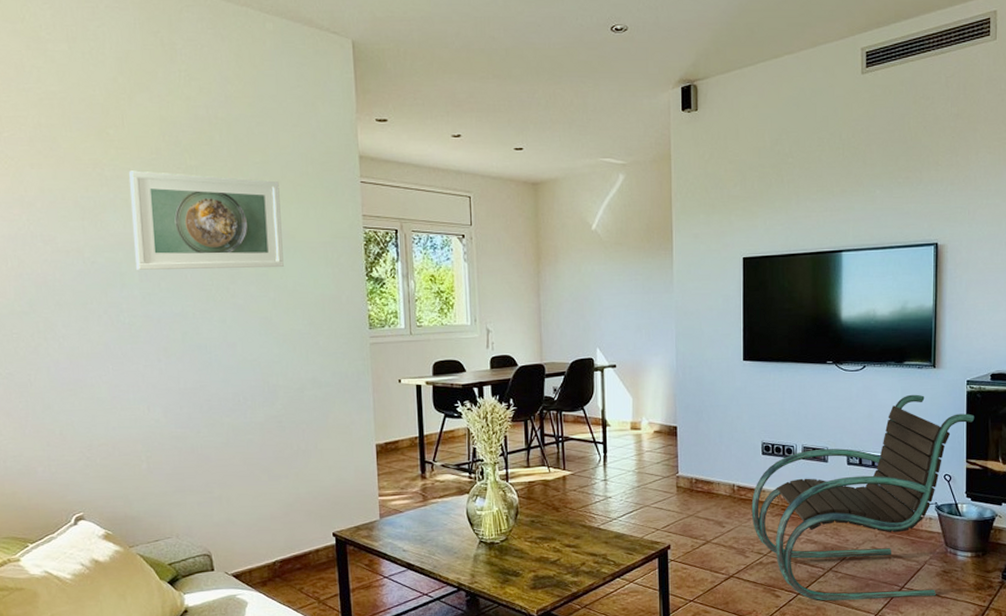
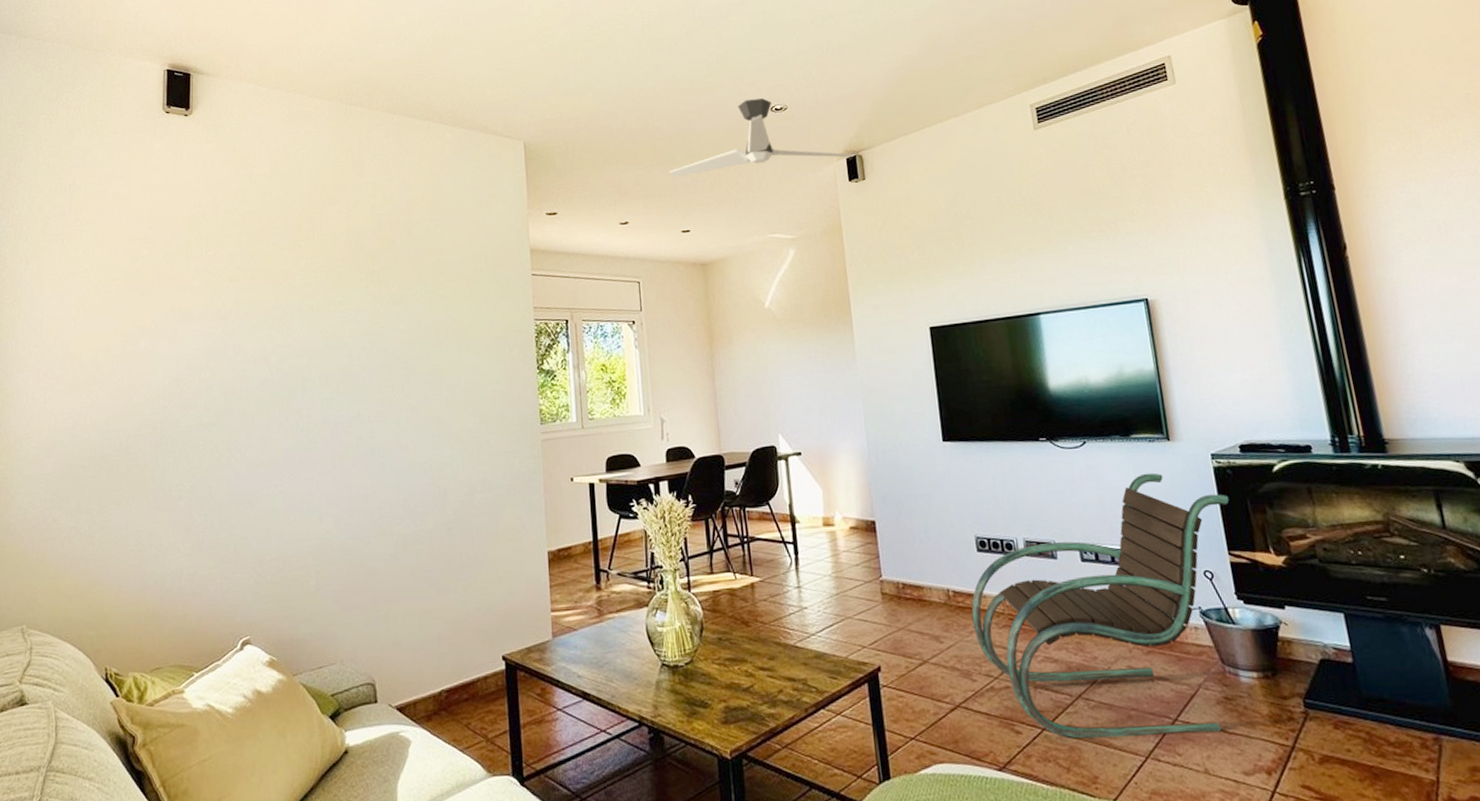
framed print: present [129,170,284,270] -> none [317,278,457,375]
ceiling fan: none [504,16,689,93] -> present [669,98,854,178]

